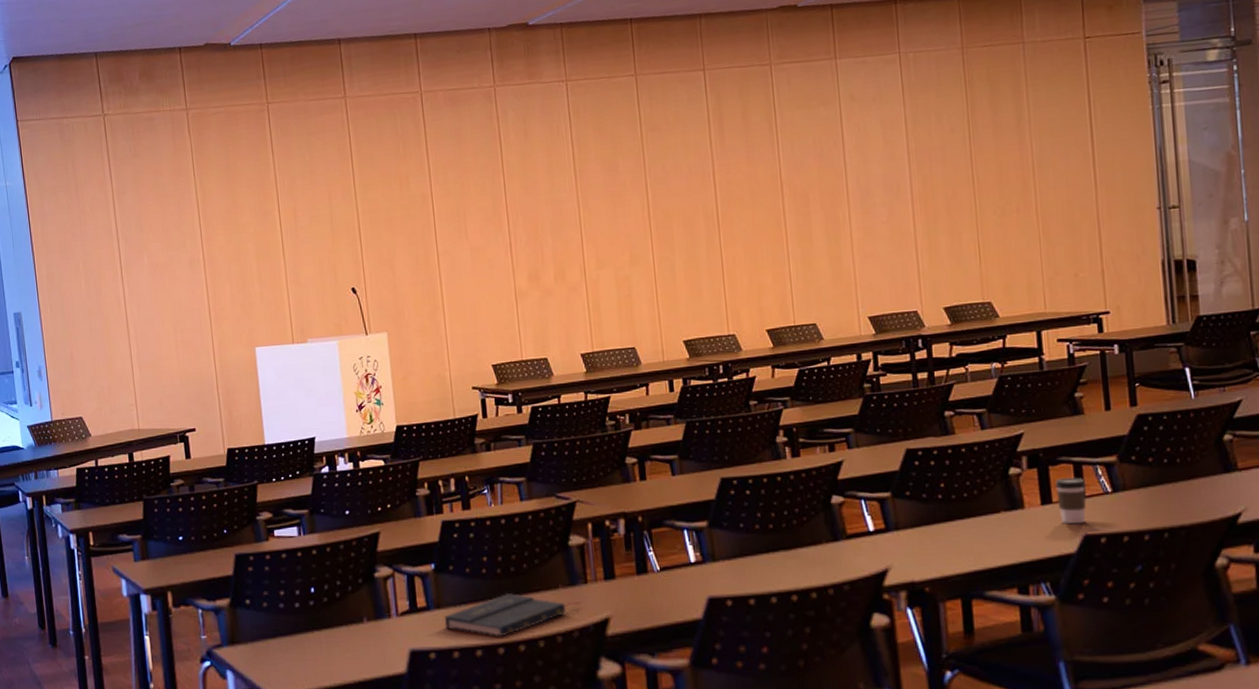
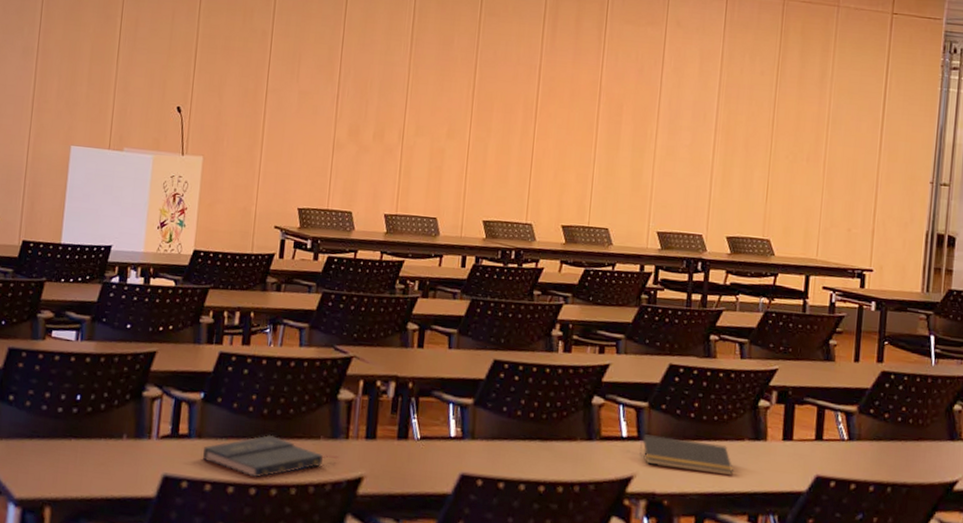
notepad: none [890,520,994,555] -> present [640,434,733,476]
coffee cup: present [1054,477,1087,525] -> none [797,418,826,465]

